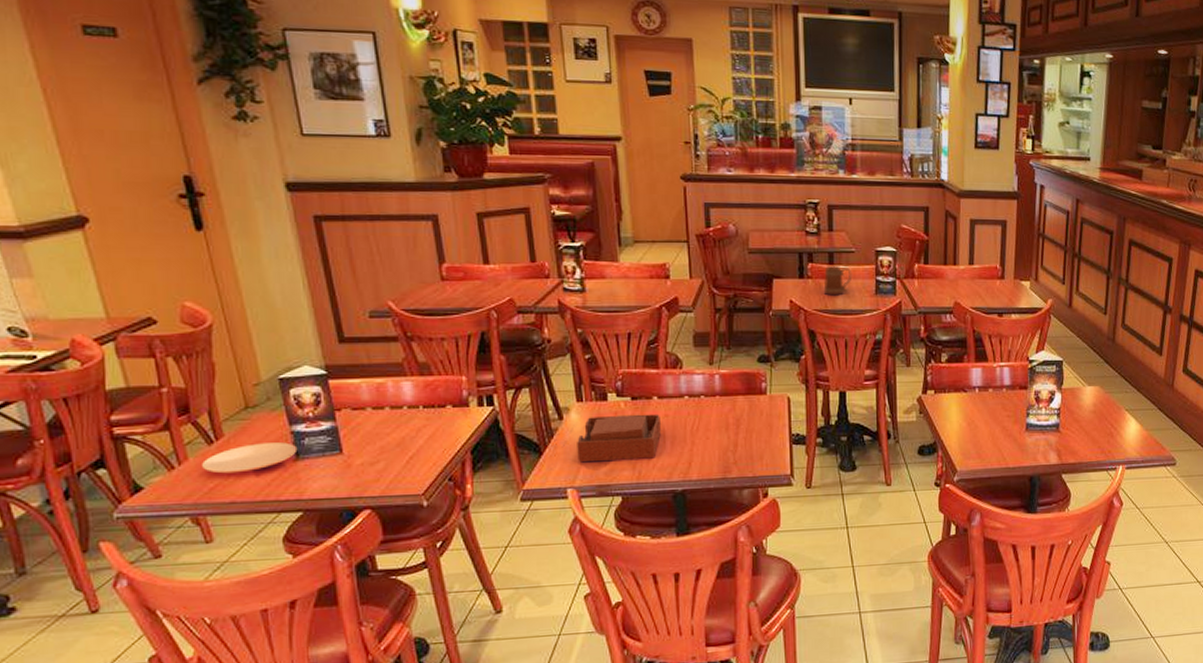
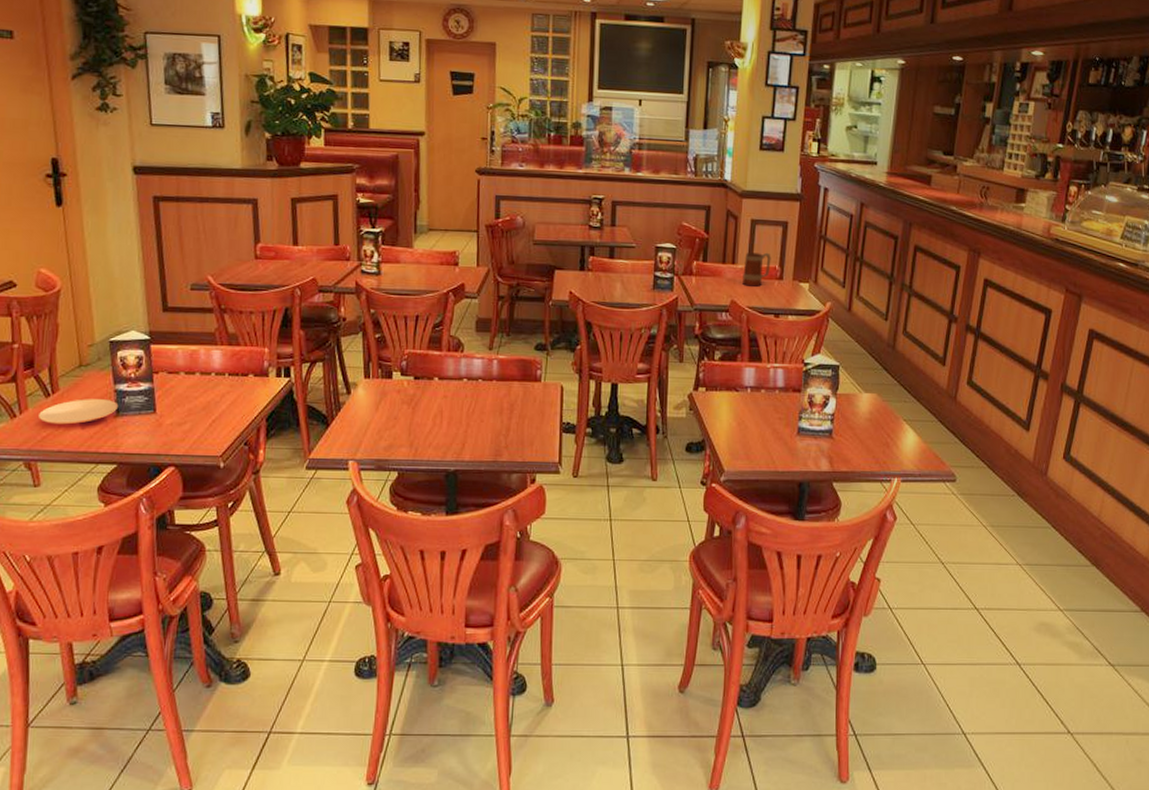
napkin holder: present [577,414,662,463] -> none [360,393,440,438]
beer mug: present [823,265,853,297] -> none [602,259,632,290]
beer mug: none [965,252,992,287] -> present [743,252,771,287]

